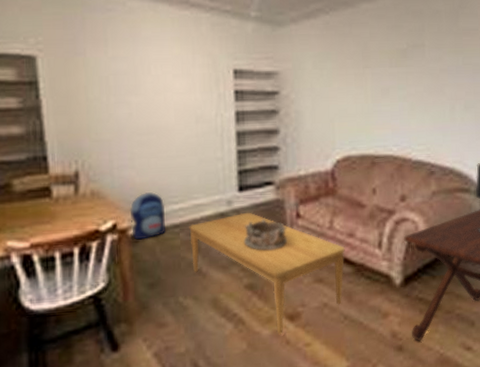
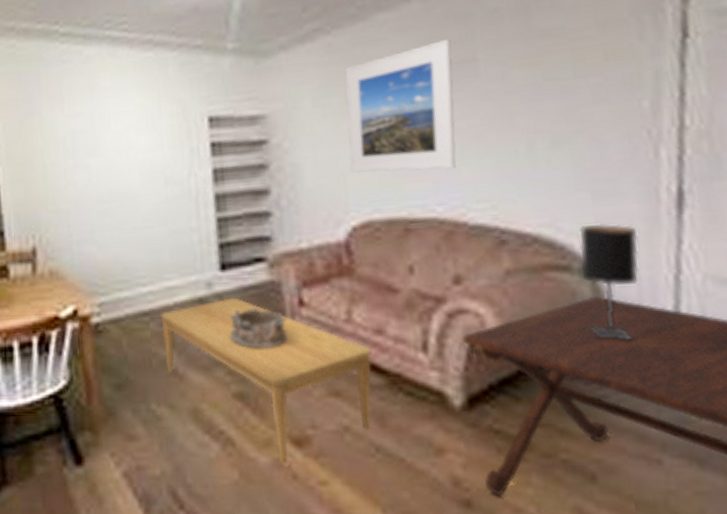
backpack: present [129,192,165,240] -> none [91,272,133,330]
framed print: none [337,28,409,121] -> present [344,38,456,173]

